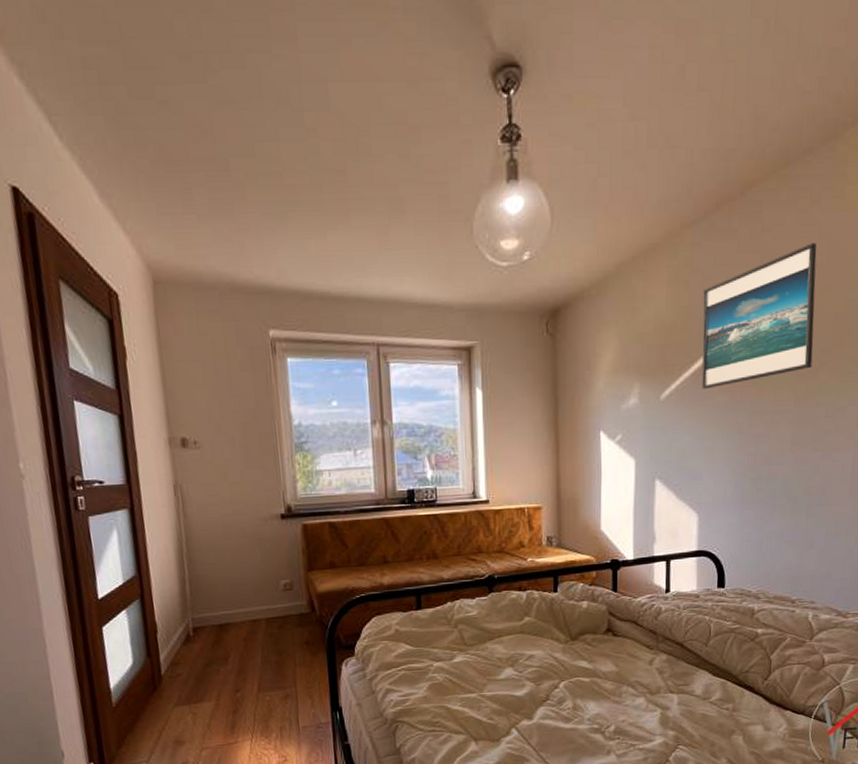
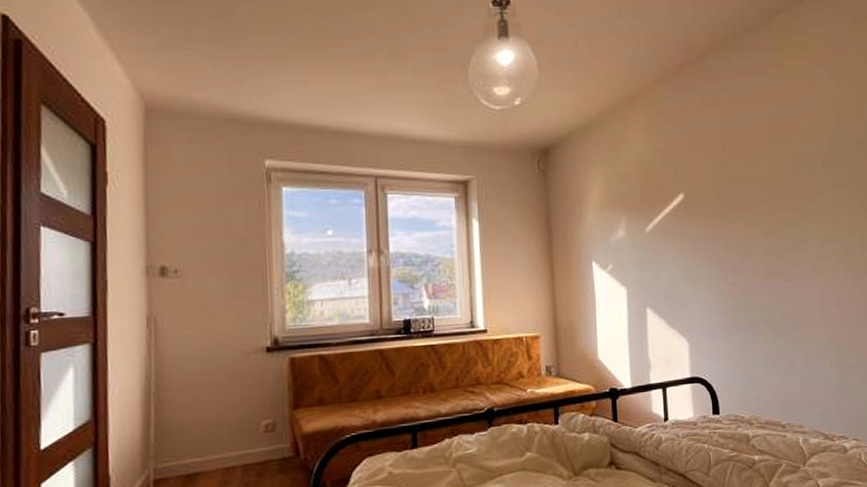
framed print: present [701,243,817,390] -> none [676,101,774,224]

